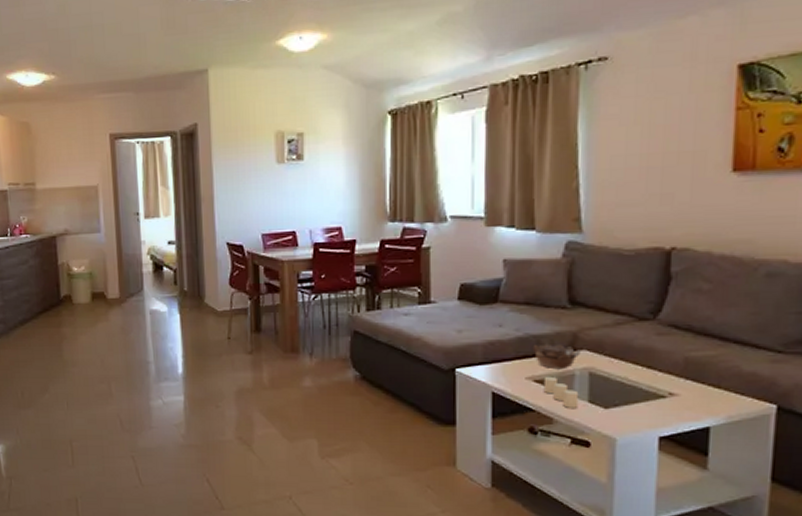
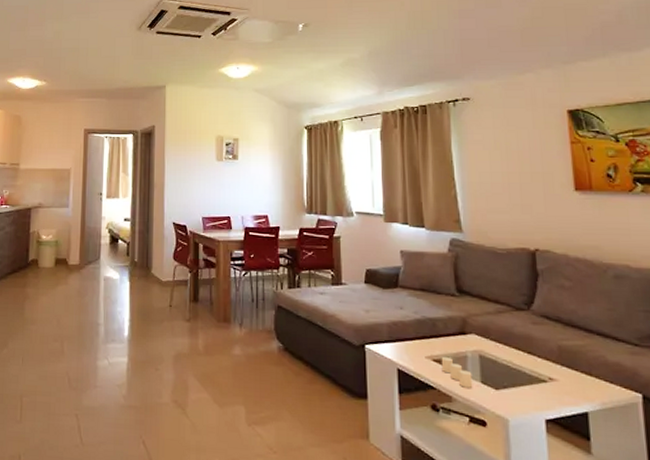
decorative bowl: present [532,343,581,370] -> none [429,326,470,351]

